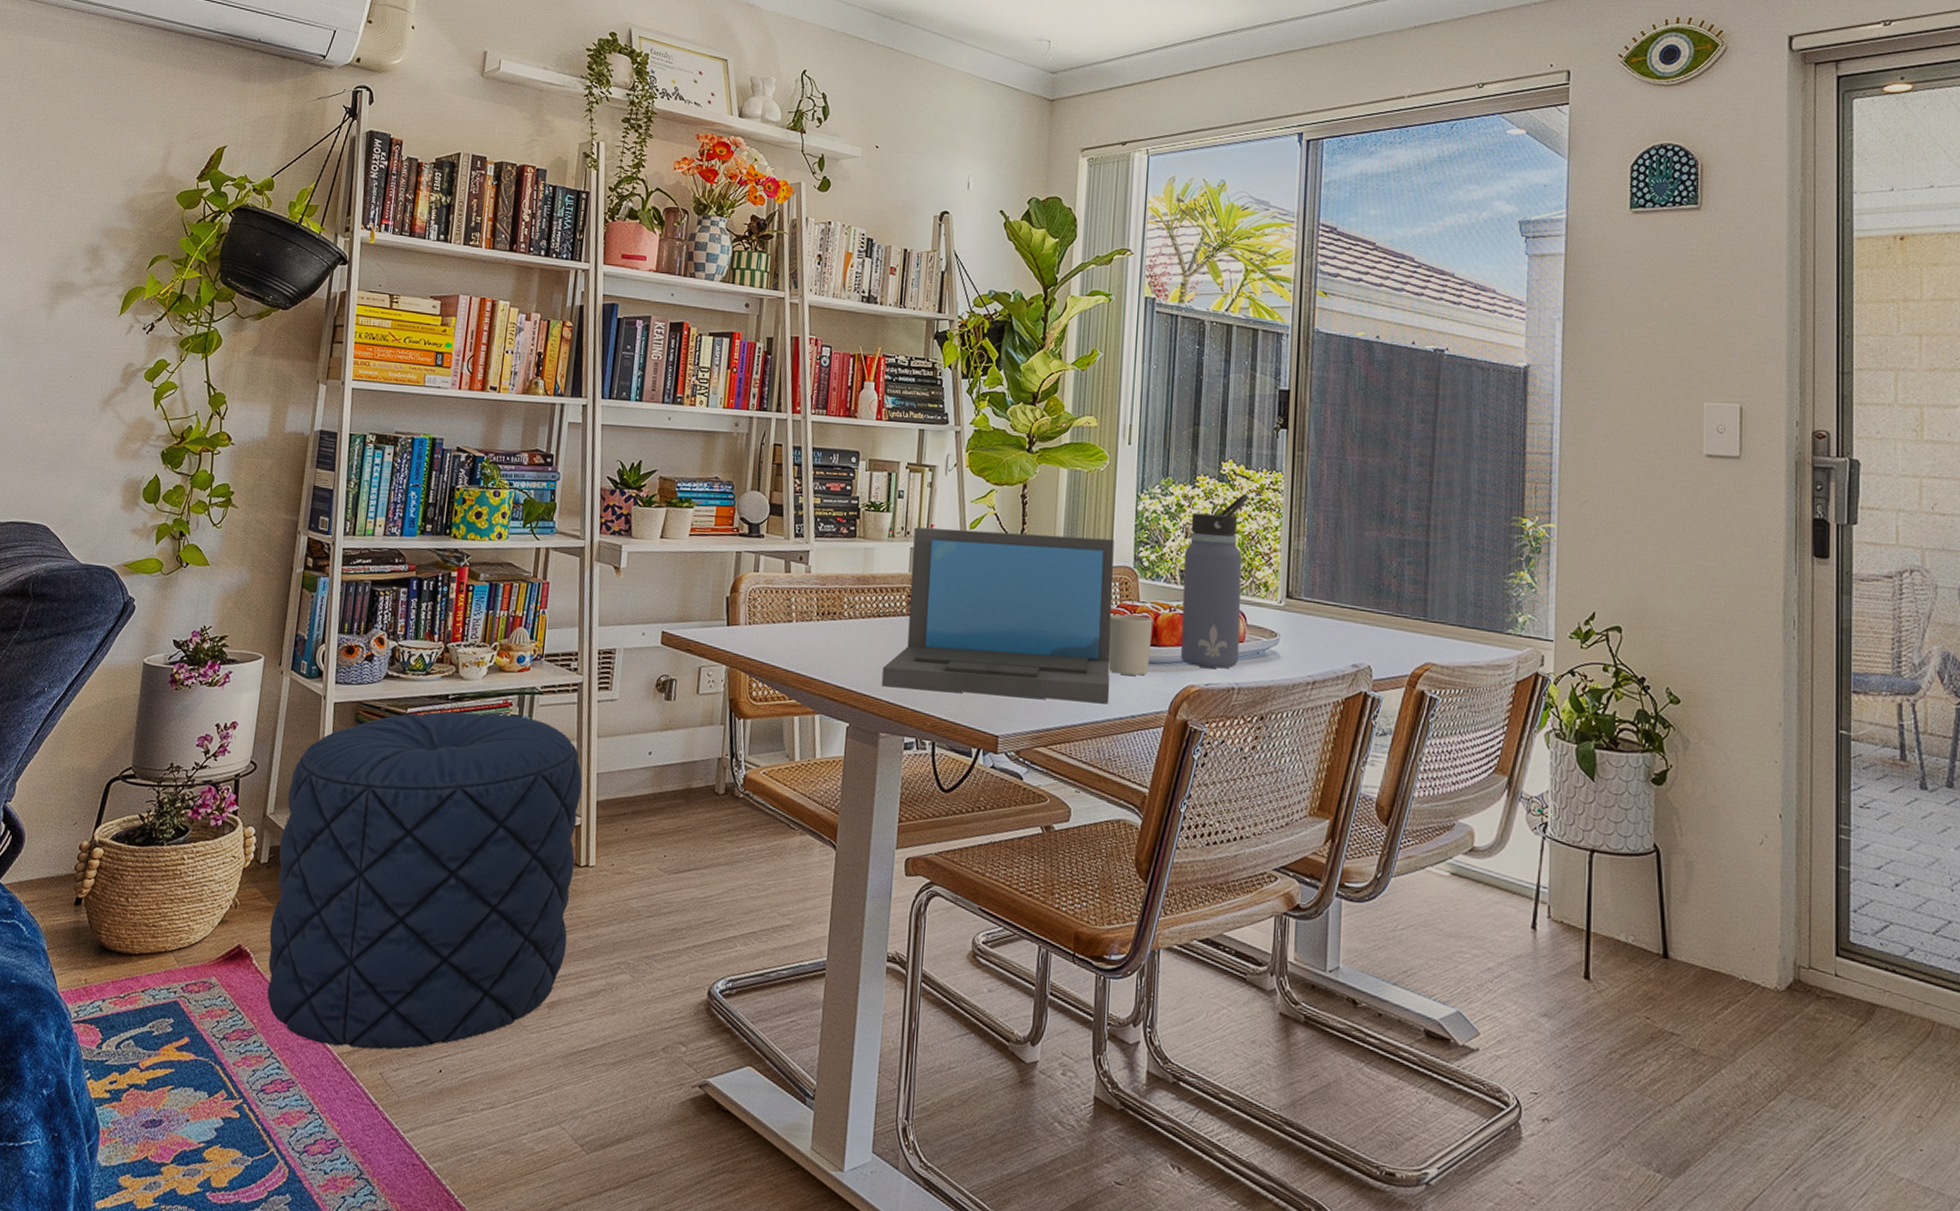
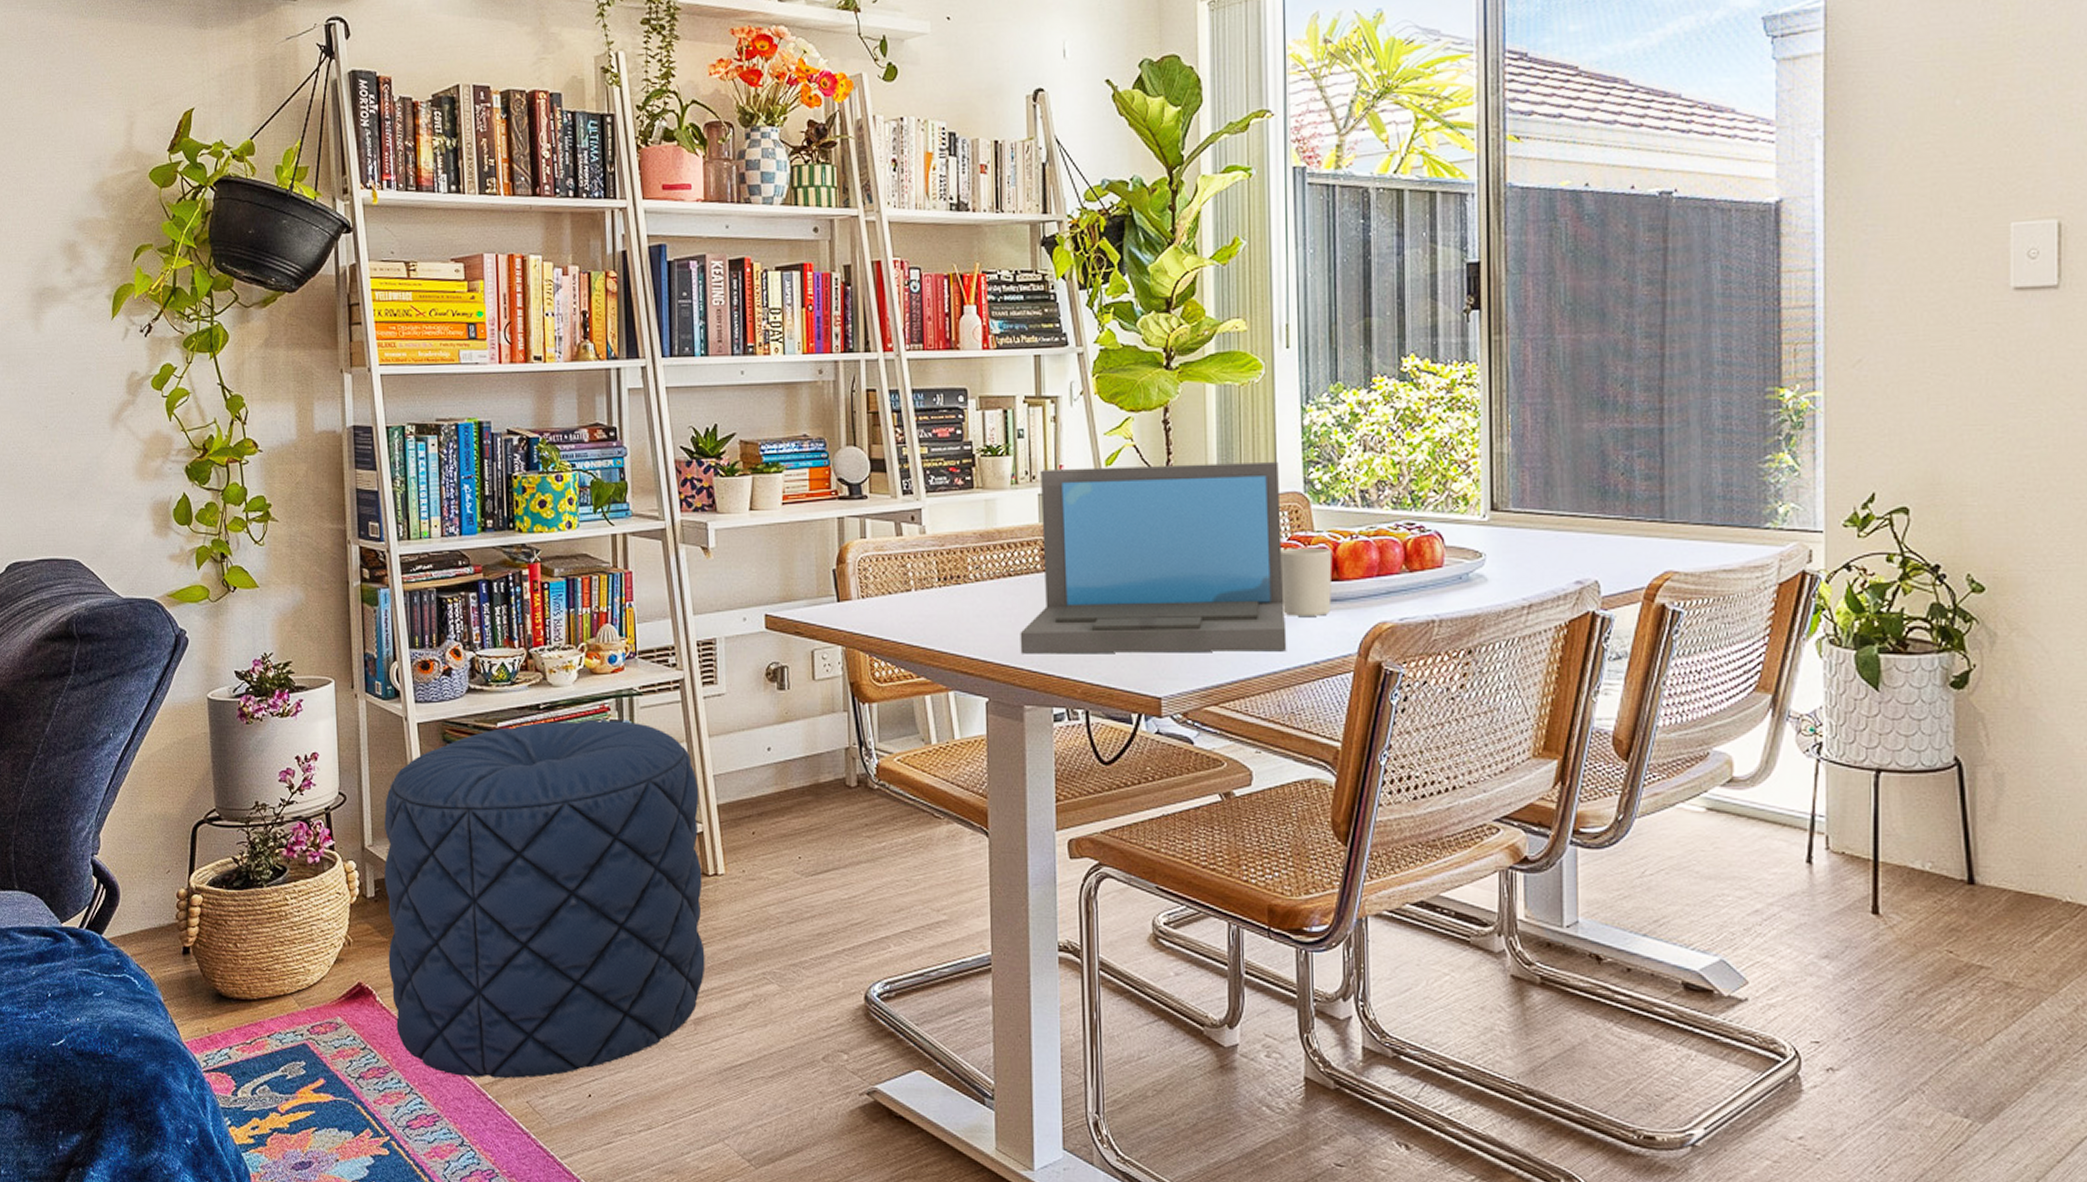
water bottle: present [1180,494,1249,669] -> none [1363,392,1438,599]

